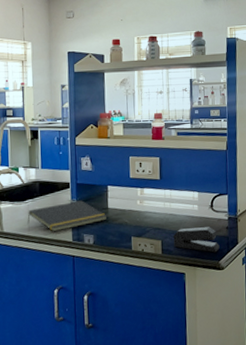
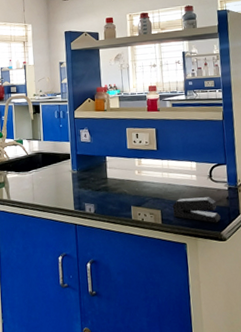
notepad: present [27,200,108,232] -> none [32,171,107,201]

